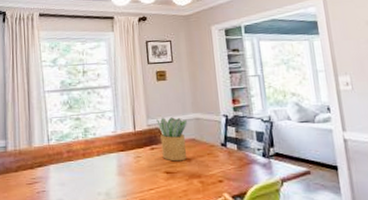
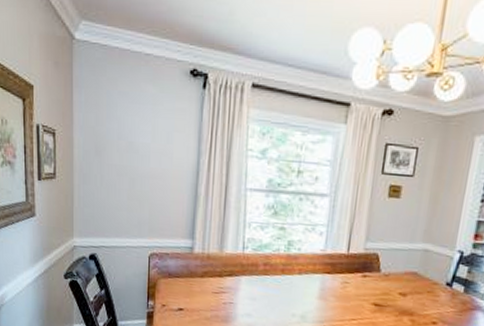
potted plant: present [156,117,188,161] -> none [374,242,414,295]

